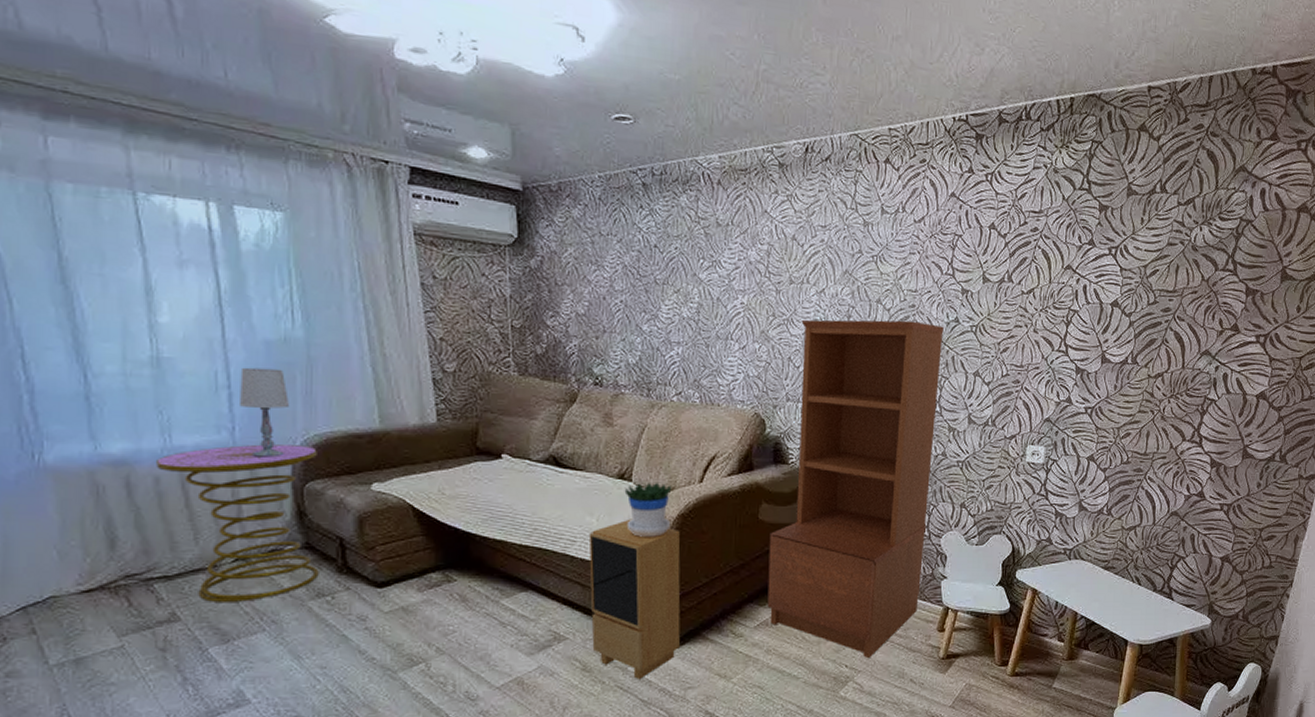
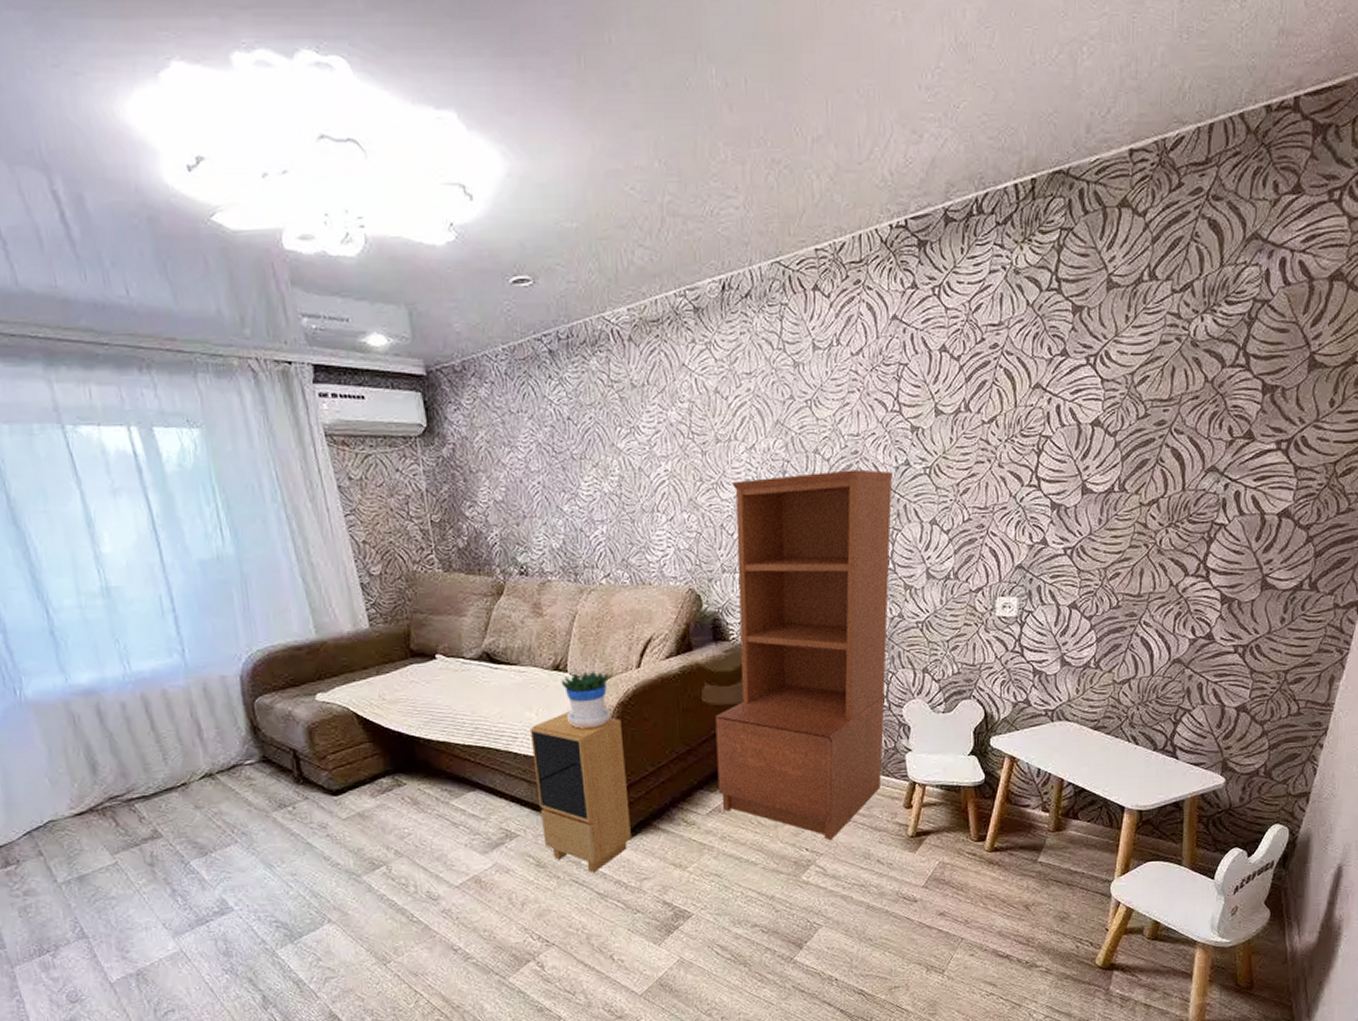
side table: present [157,444,319,603] -> none [120,661,279,819]
table lamp: present [240,367,289,458] -> none [181,588,232,677]

